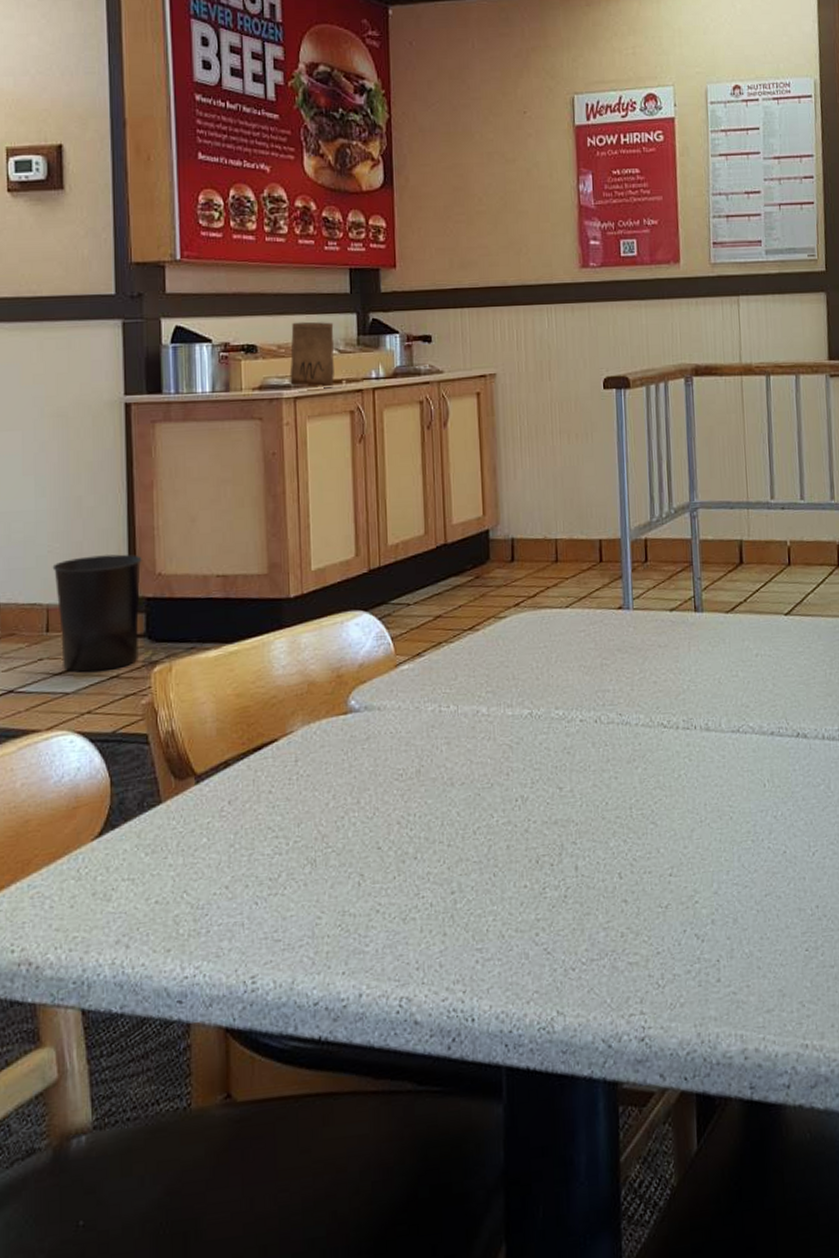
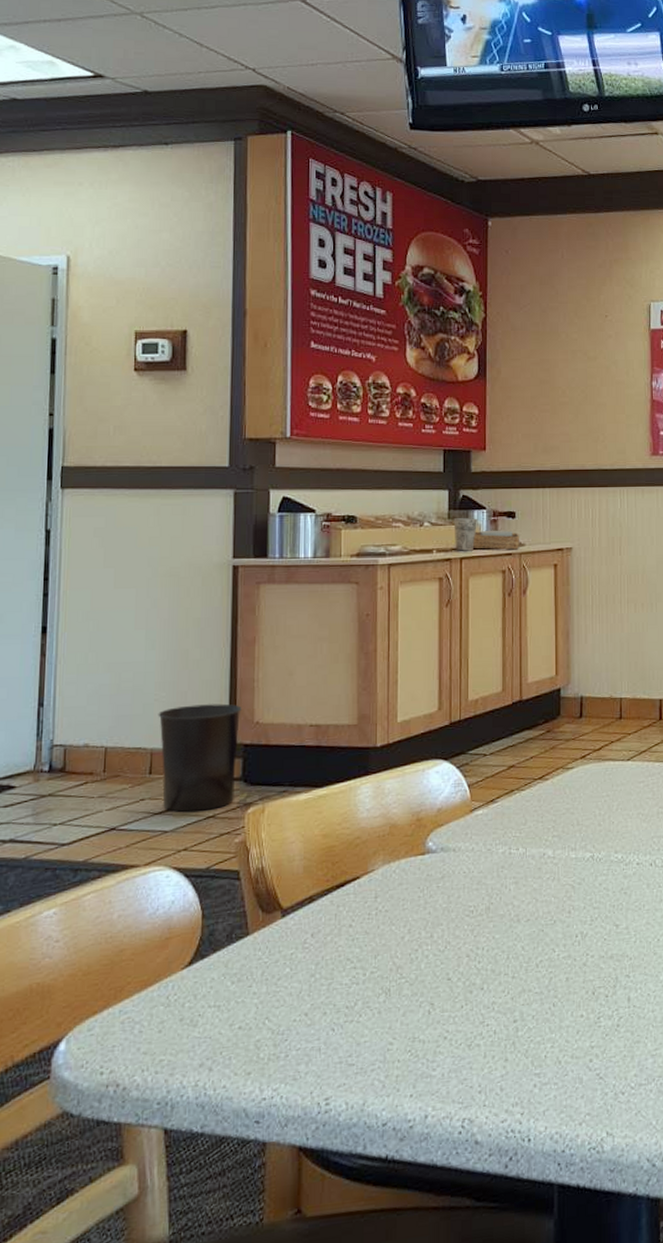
paper bag: present [290,321,334,388] -> none [385,496,427,556]
cup: none [363,343,391,381] -> present [454,518,478,551]
napkin holder: none [385,356,437,379] -> present [472,530,519,550]

